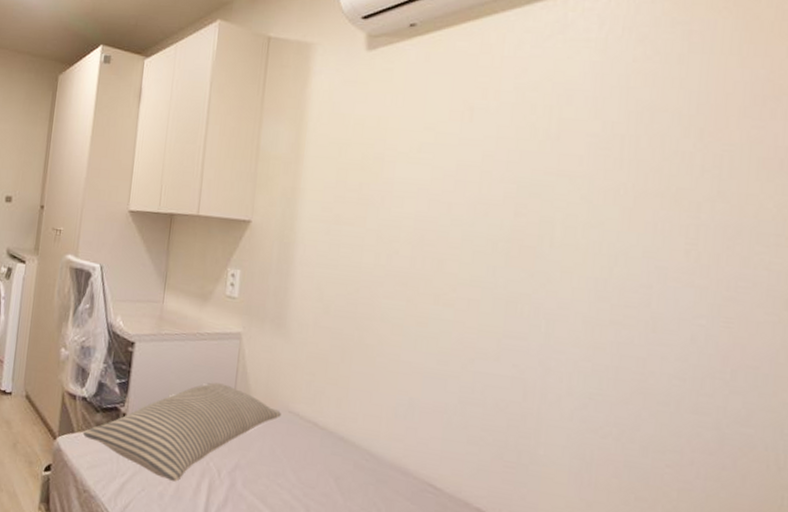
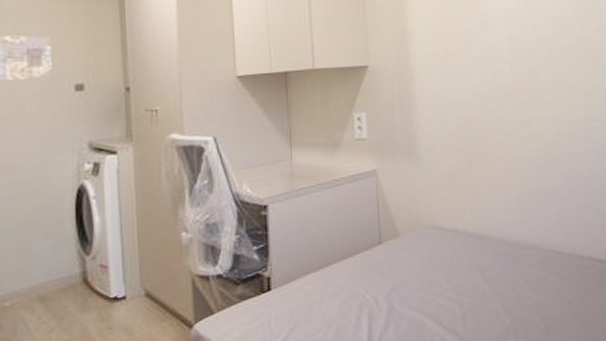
pillow: present [82,382,281,482] -> none [224,220,425,326]

